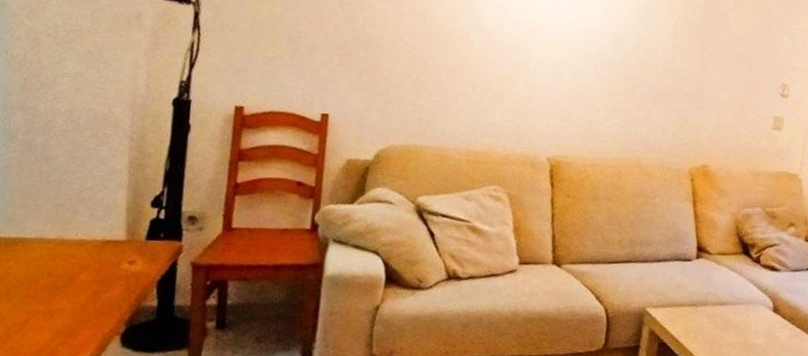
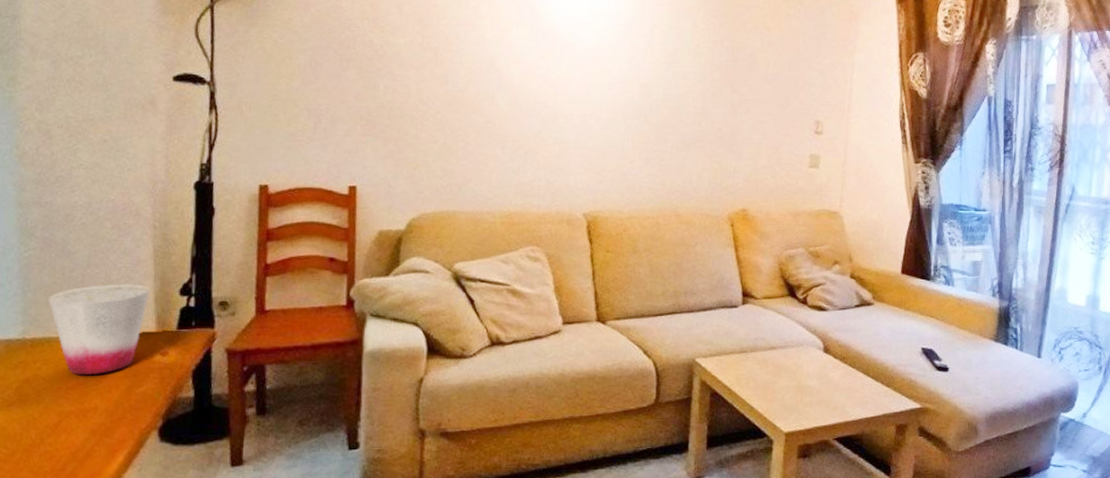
cup: none [24,191,123,278] -> present [47,284,151,376]

